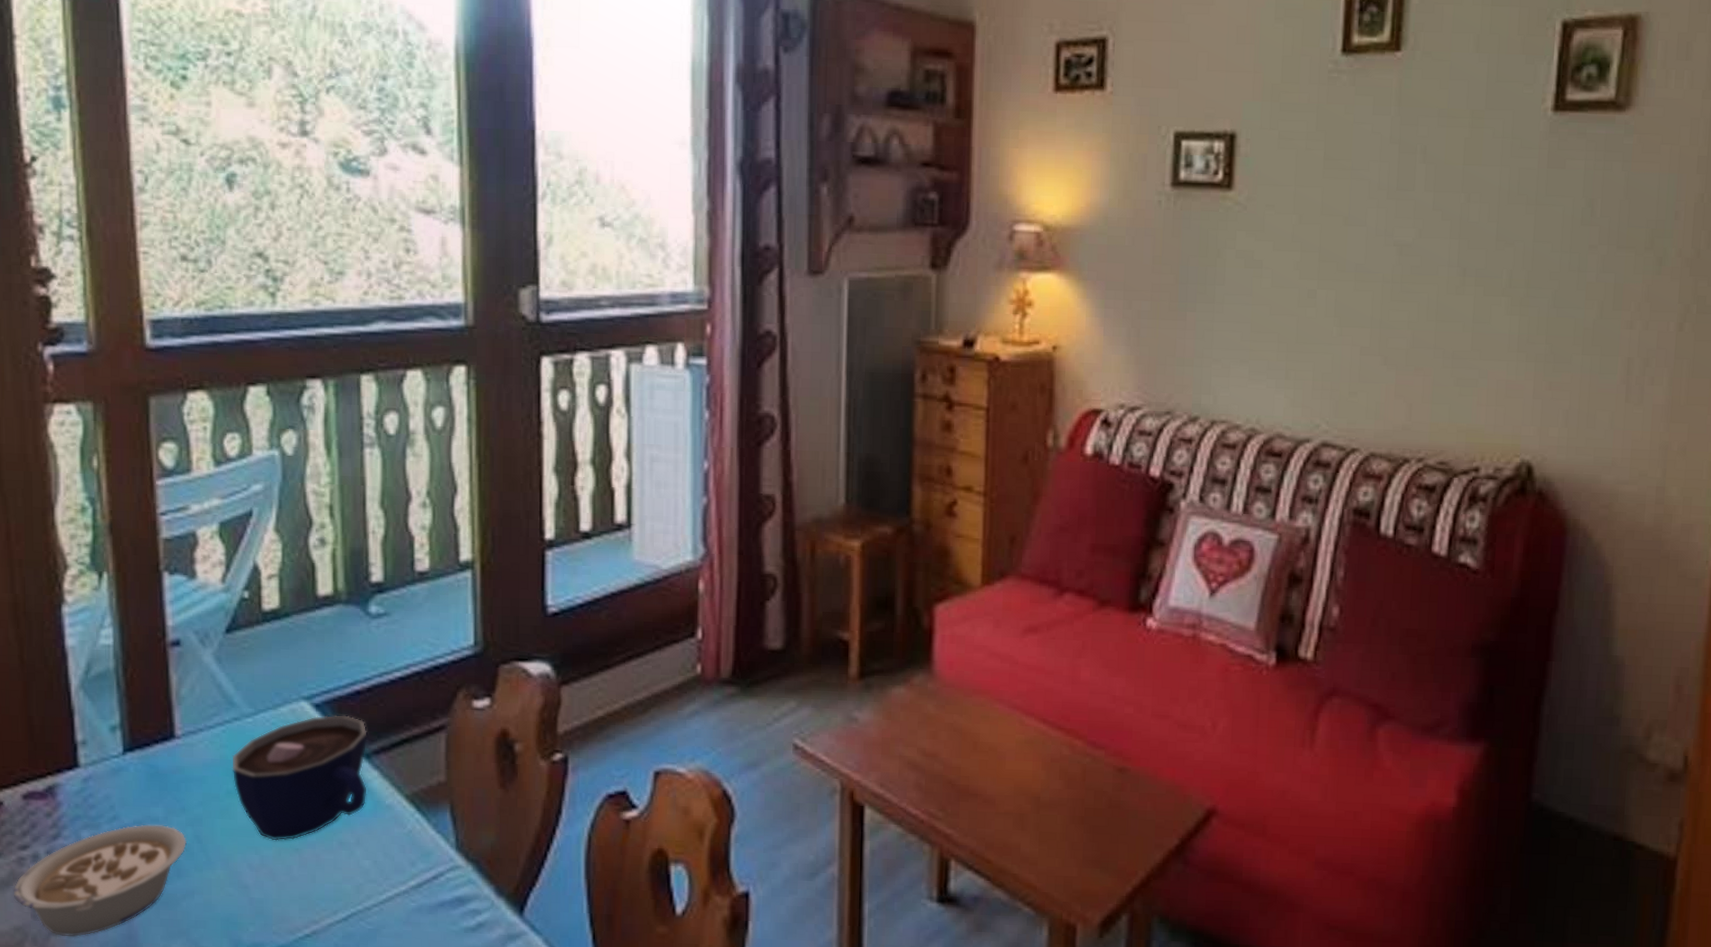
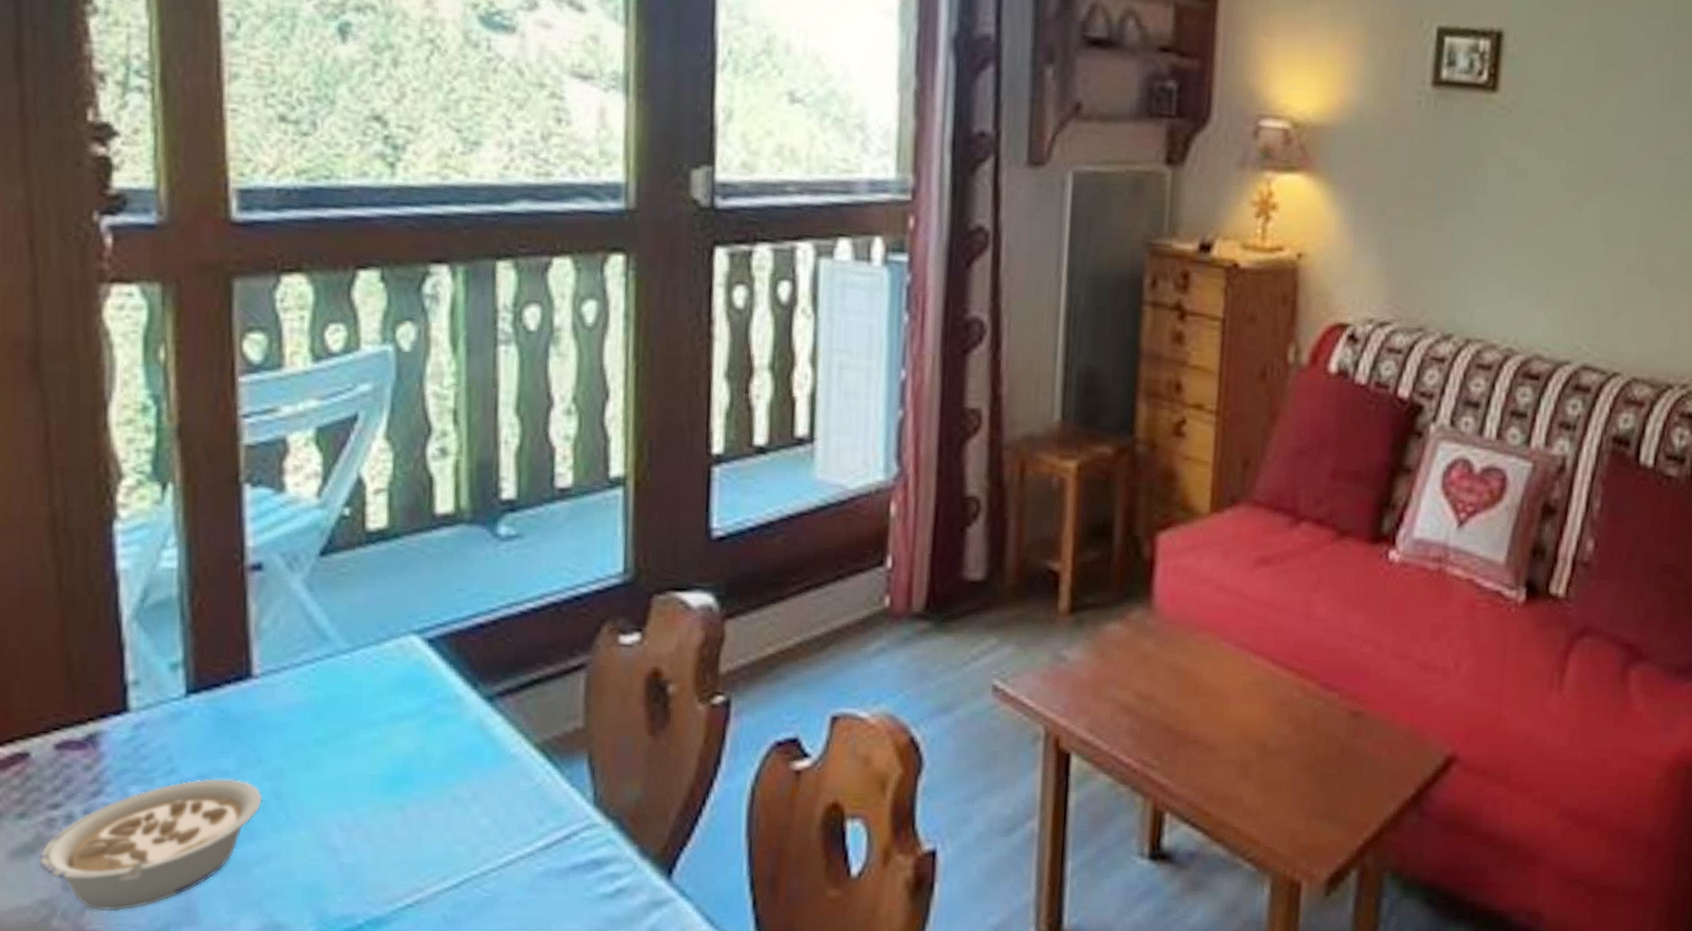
cup: present [232,715,367,841] -> none [322,651,491,797]

